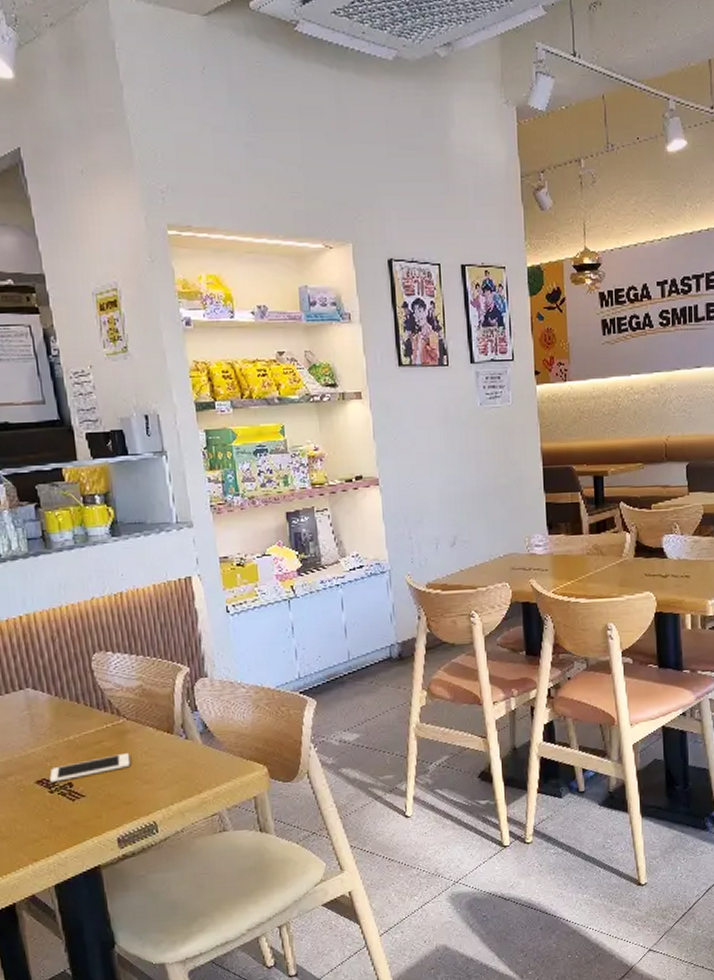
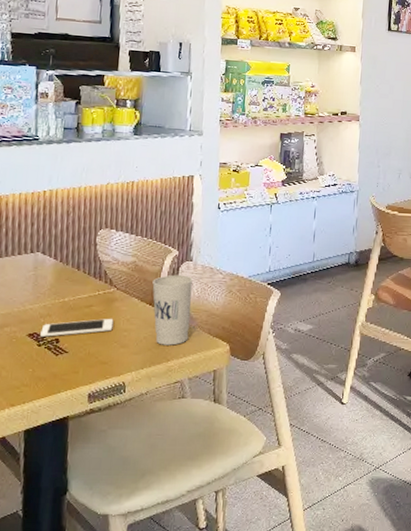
cup: none [166,694,219,776] -> present [152,274,193,346]

